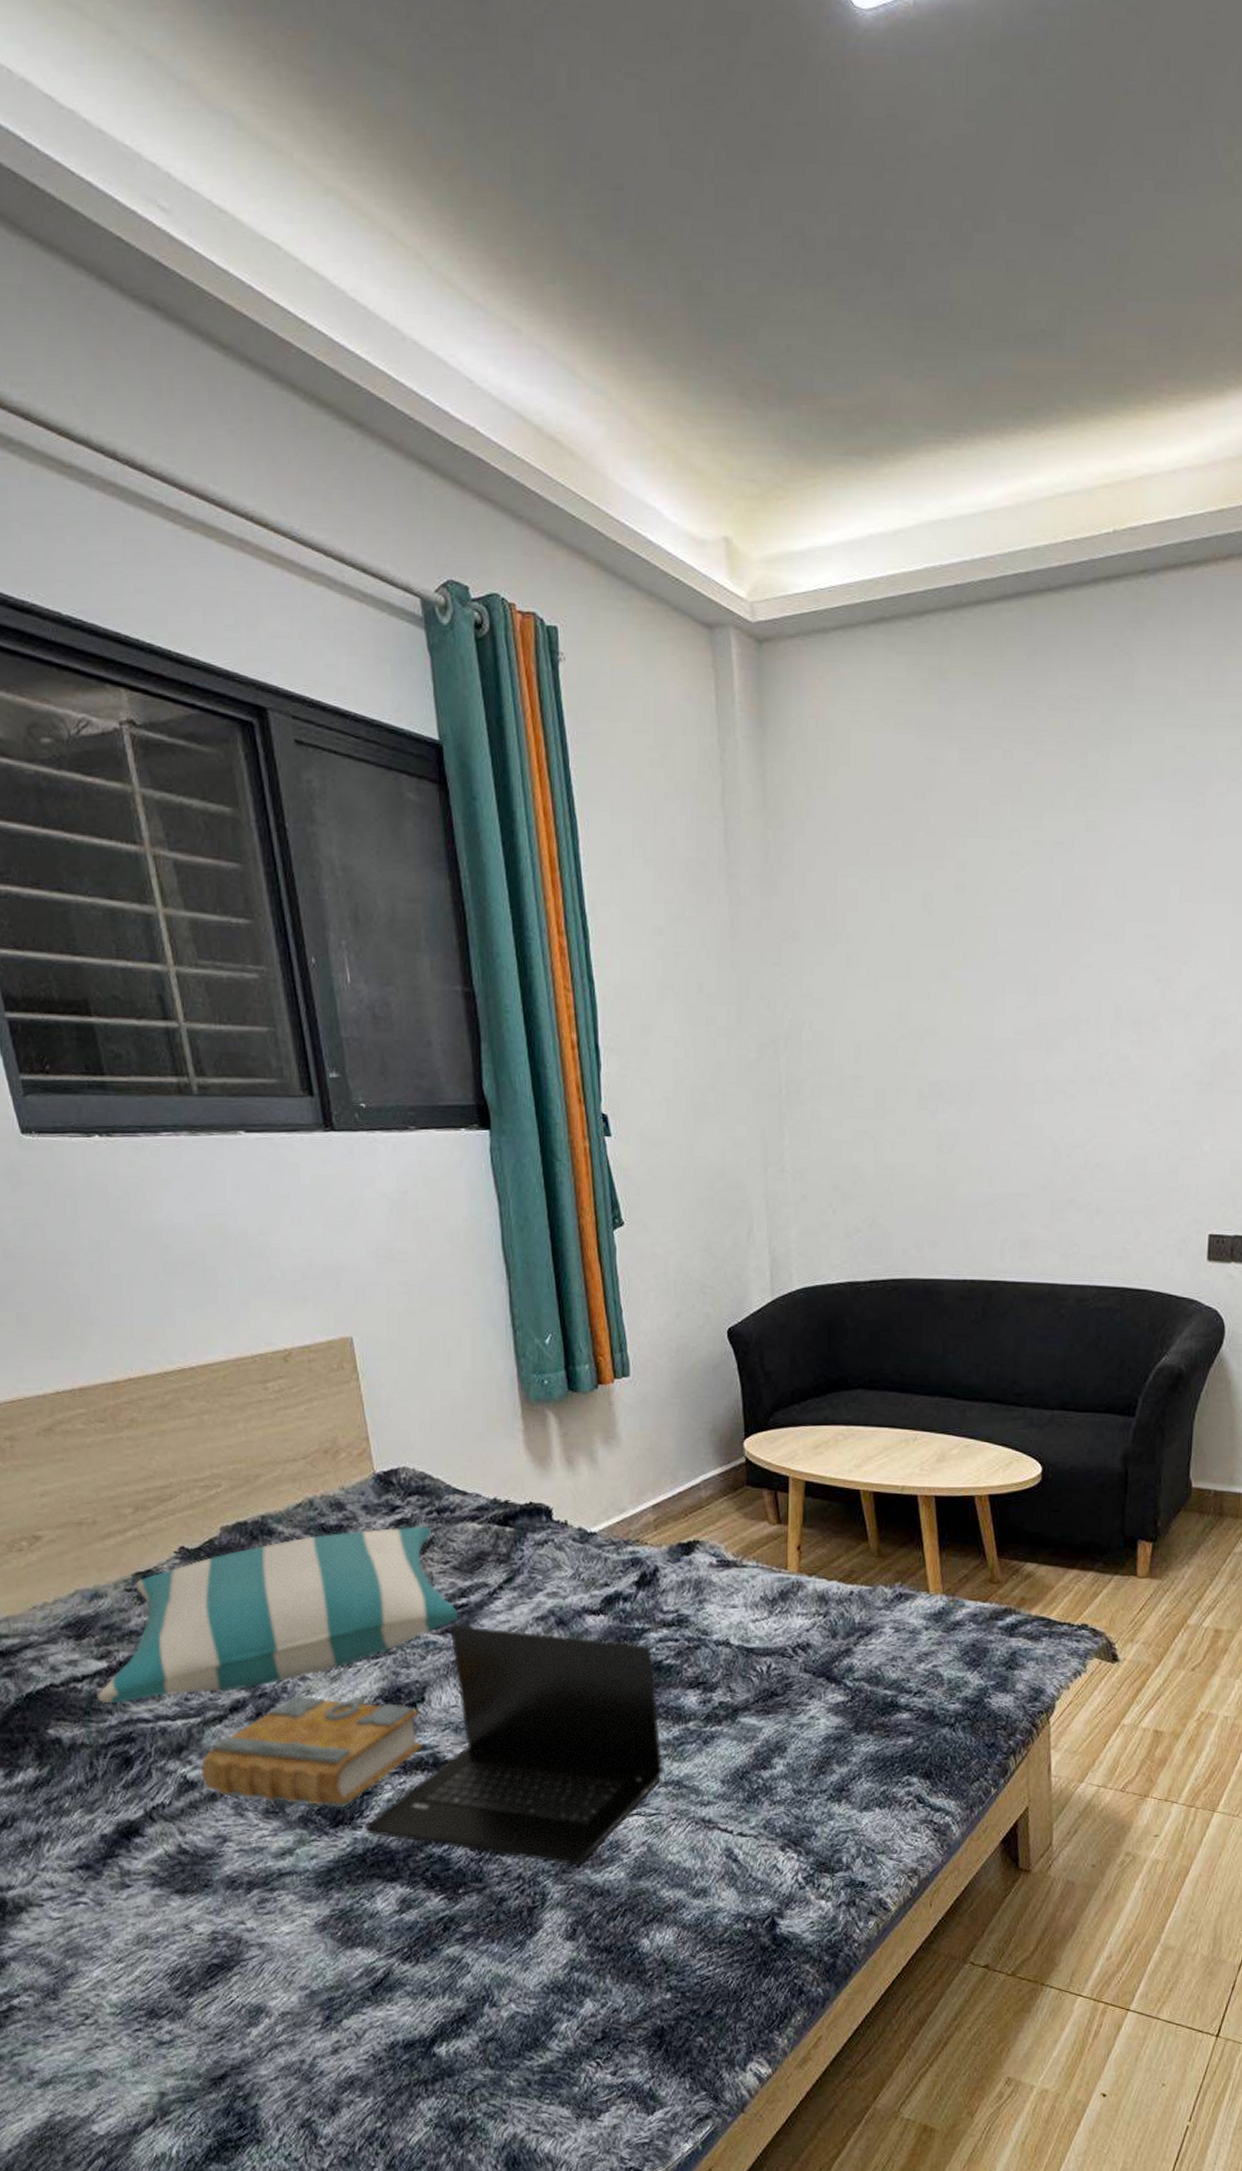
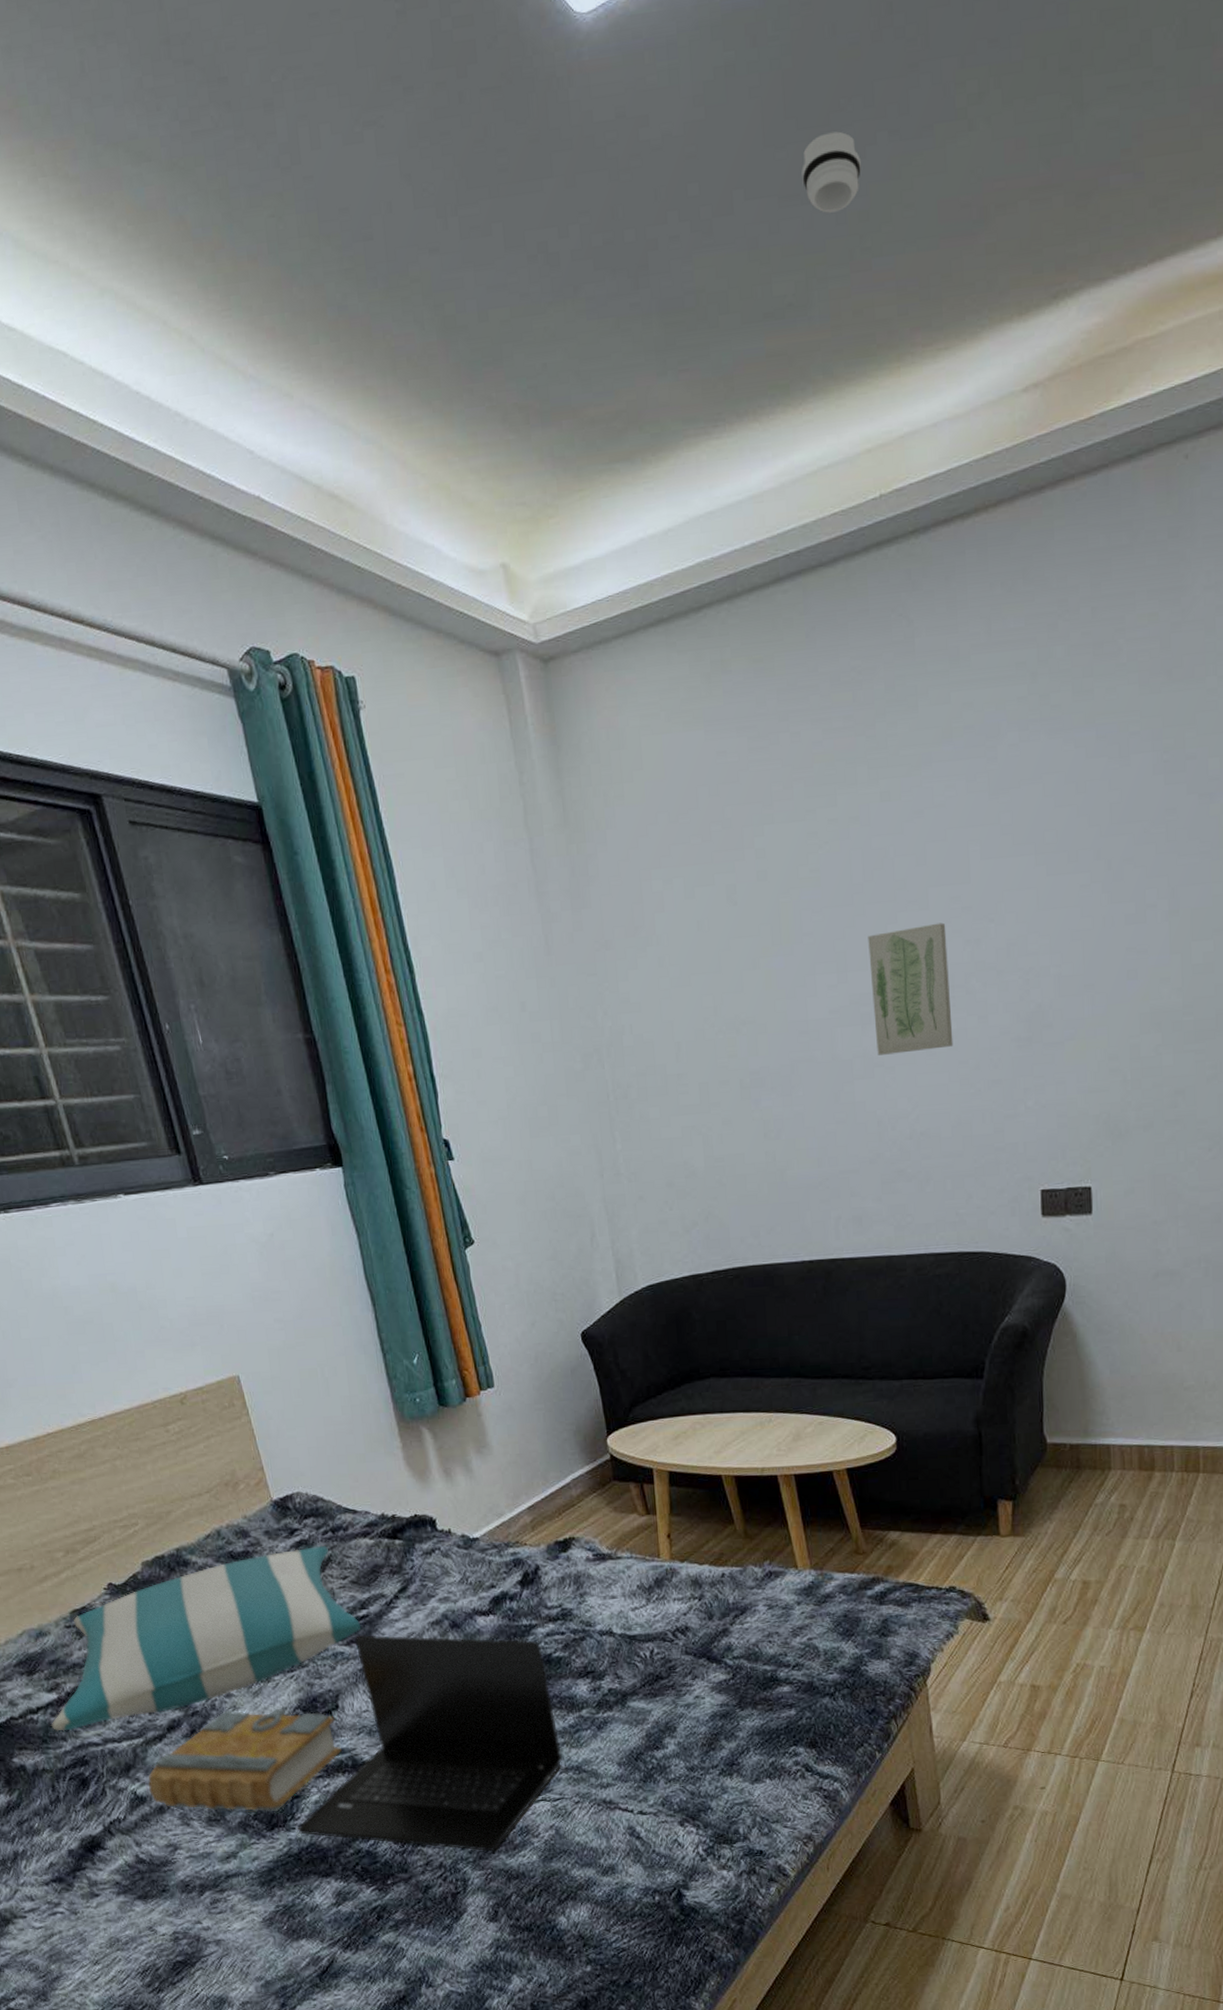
wall art: none [1059,958,1139,1083] -> present [868,922,954,1055]
smoke detector: none [1066,172,1125,249] -> present [801,131,861,213]

